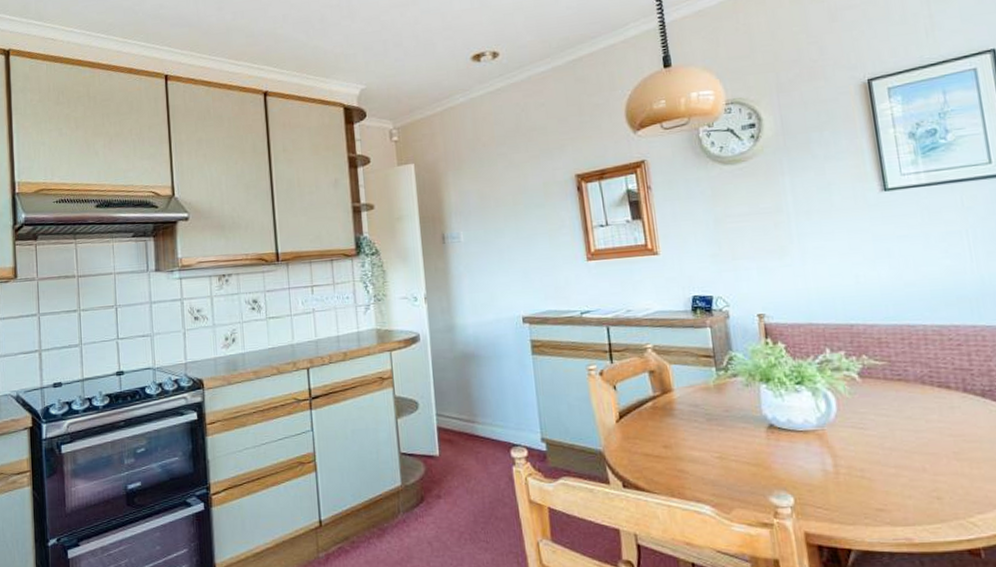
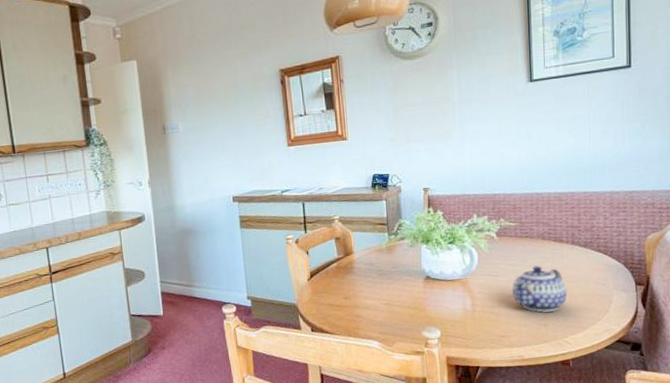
teapot: none [886,418,966,481] -> present [512,265,567,313]

